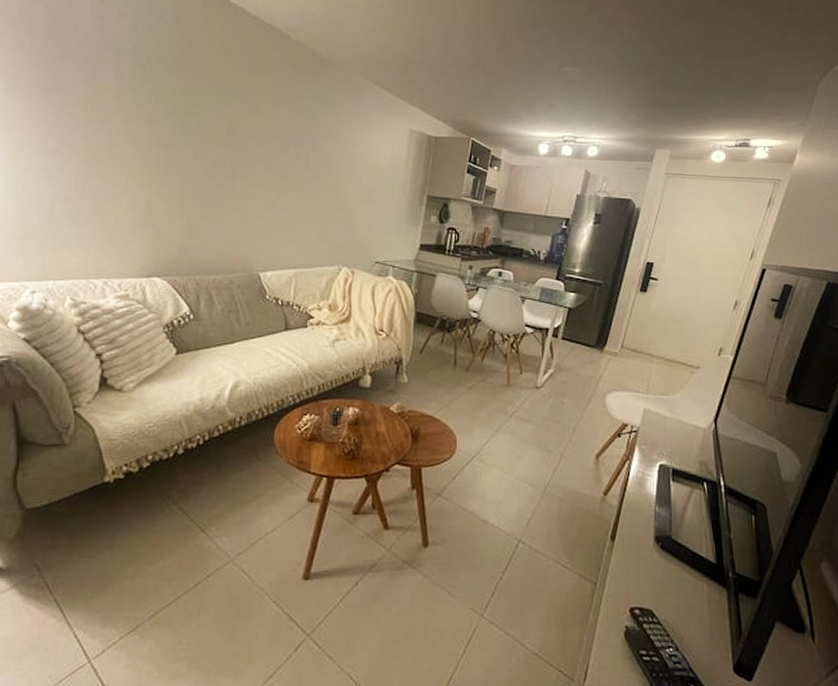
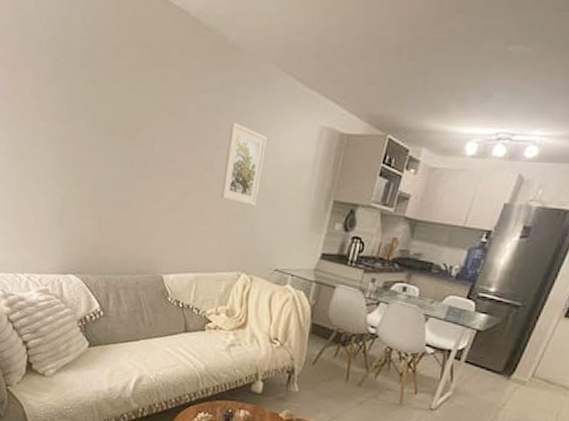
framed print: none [318,125,360,202] -> present [221,121,267,206]

